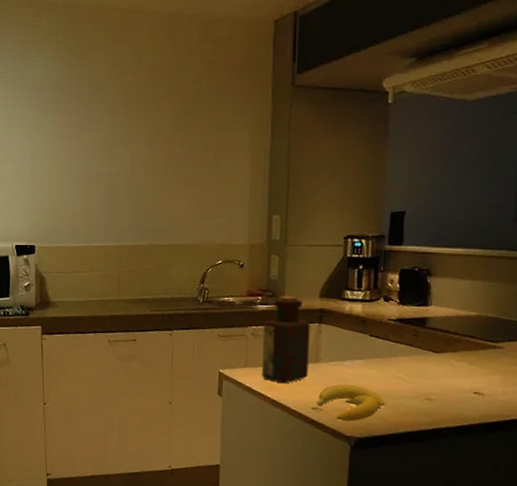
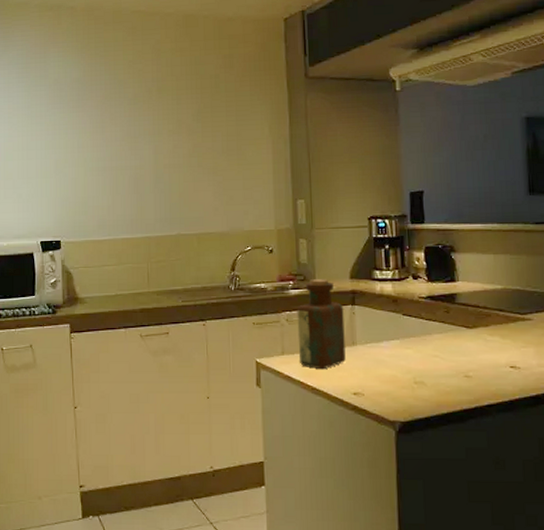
banana: present [317,384,385,422] -> none [357,367,425,405]

